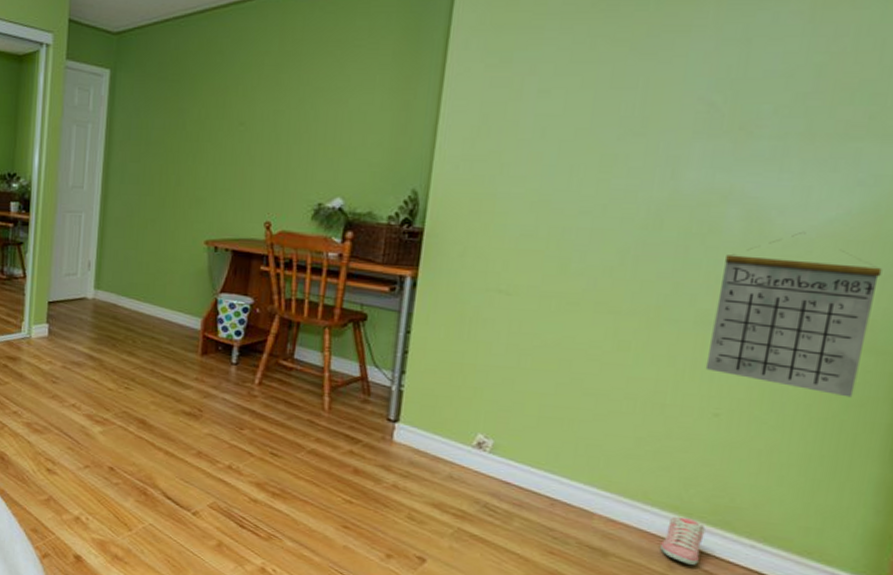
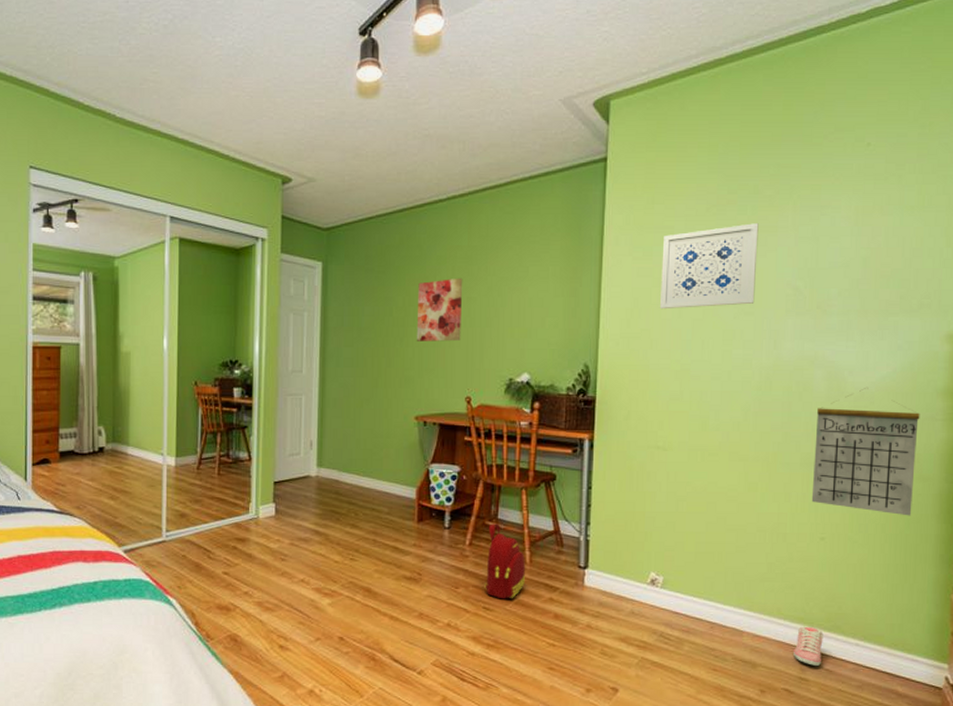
wall art: none [211,87,270,160] -> present [416,277,463,342]
backpack: none [273,363,324,447] -> present [484,524,525,599]
wall art: none [517,21,665,128] -> present [660,223,759,310]

